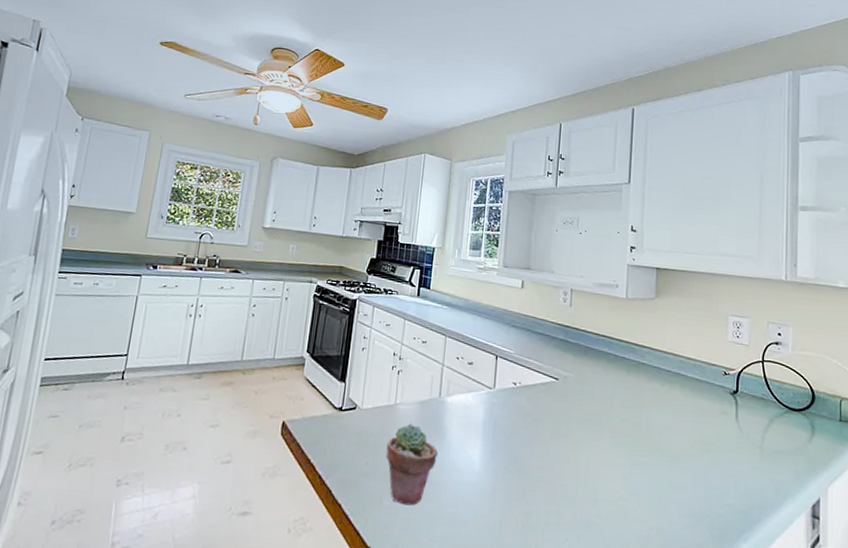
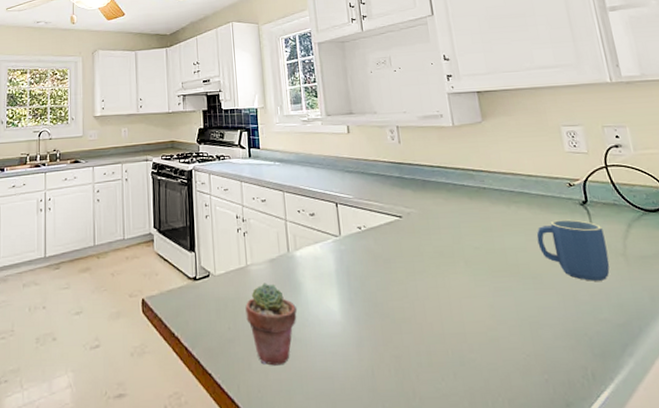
mug: none [683,405,746,468] -> present [536,219,610,281]

